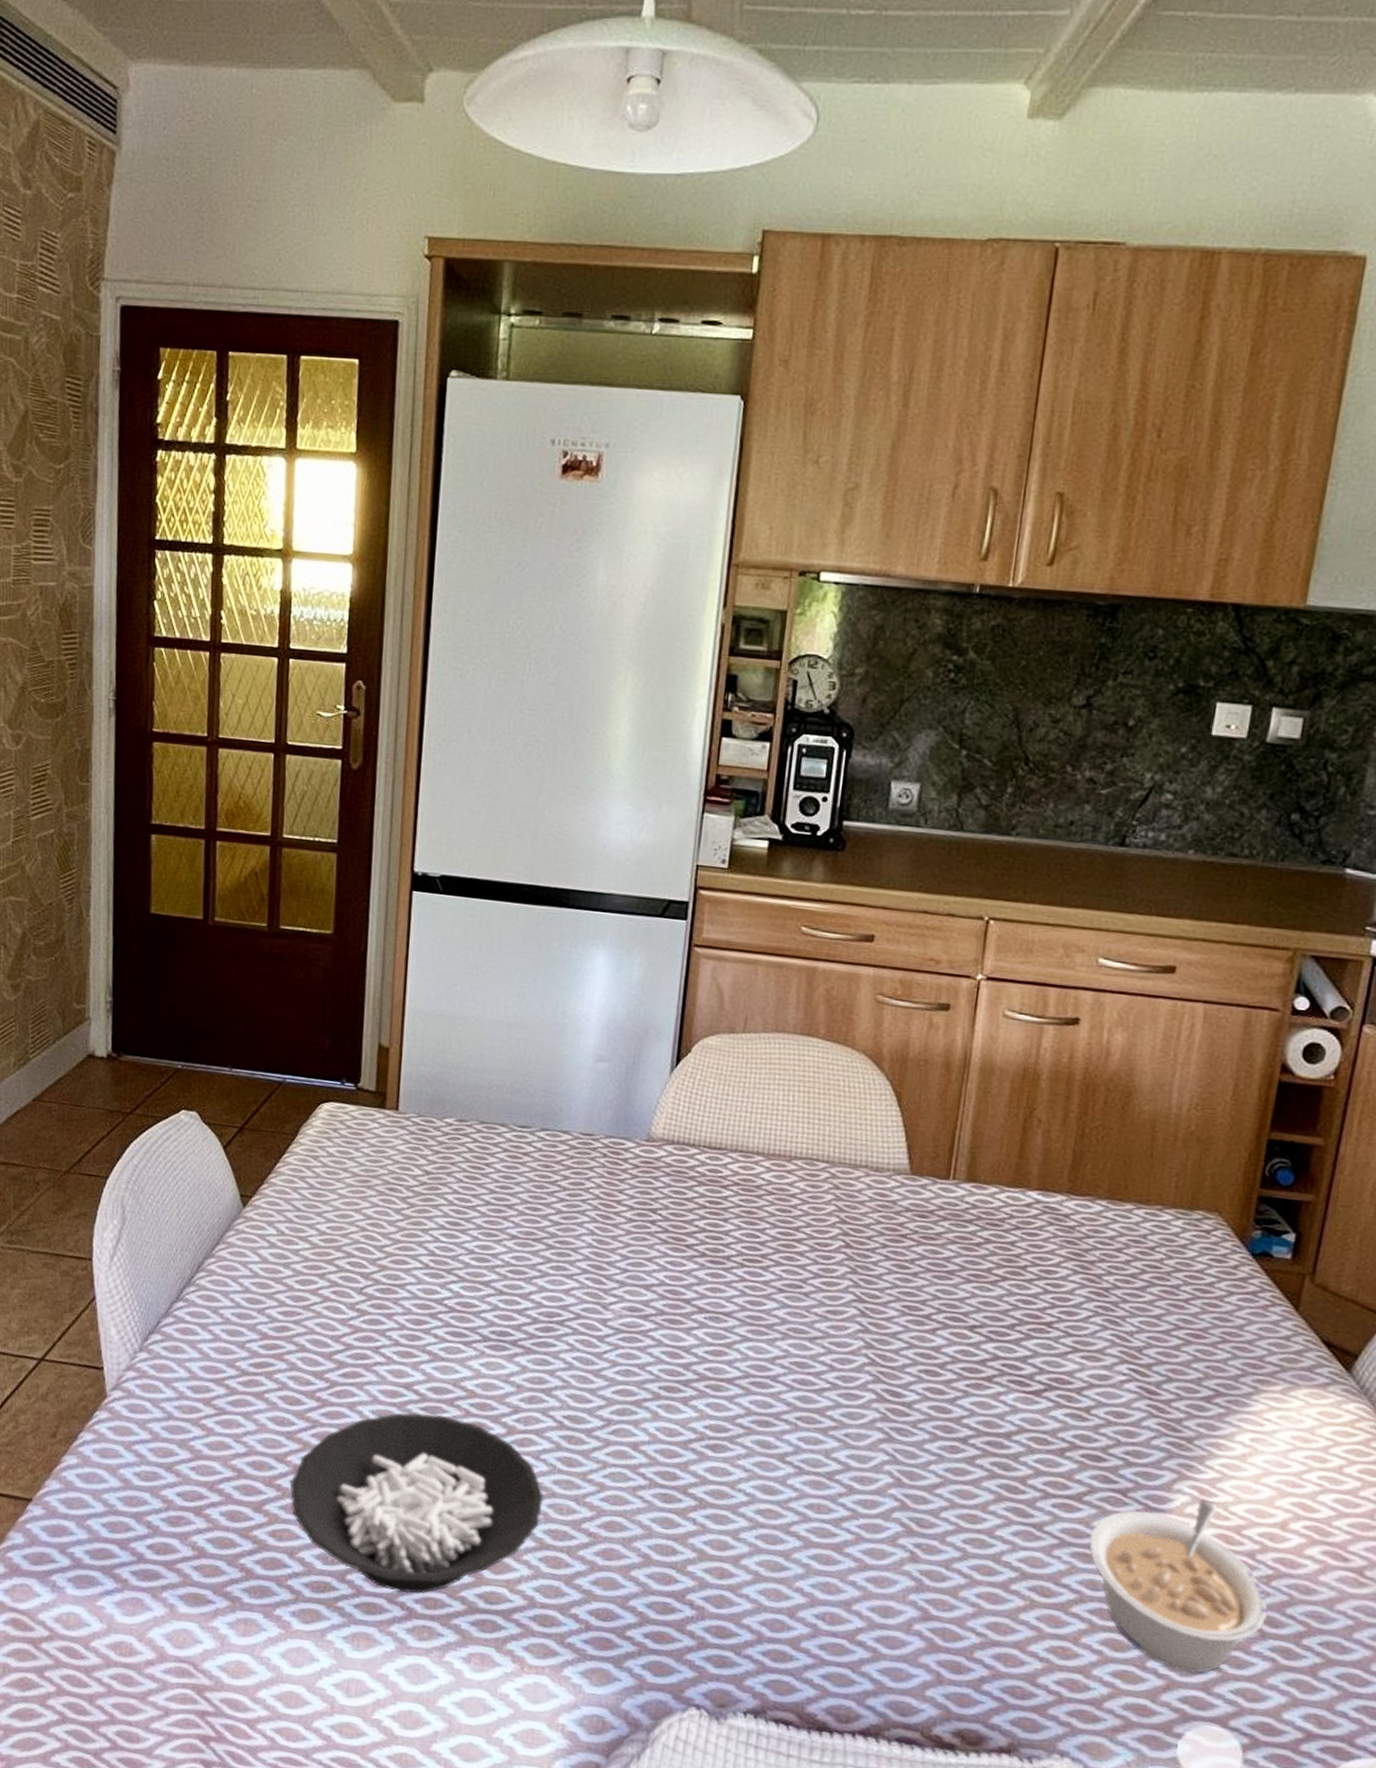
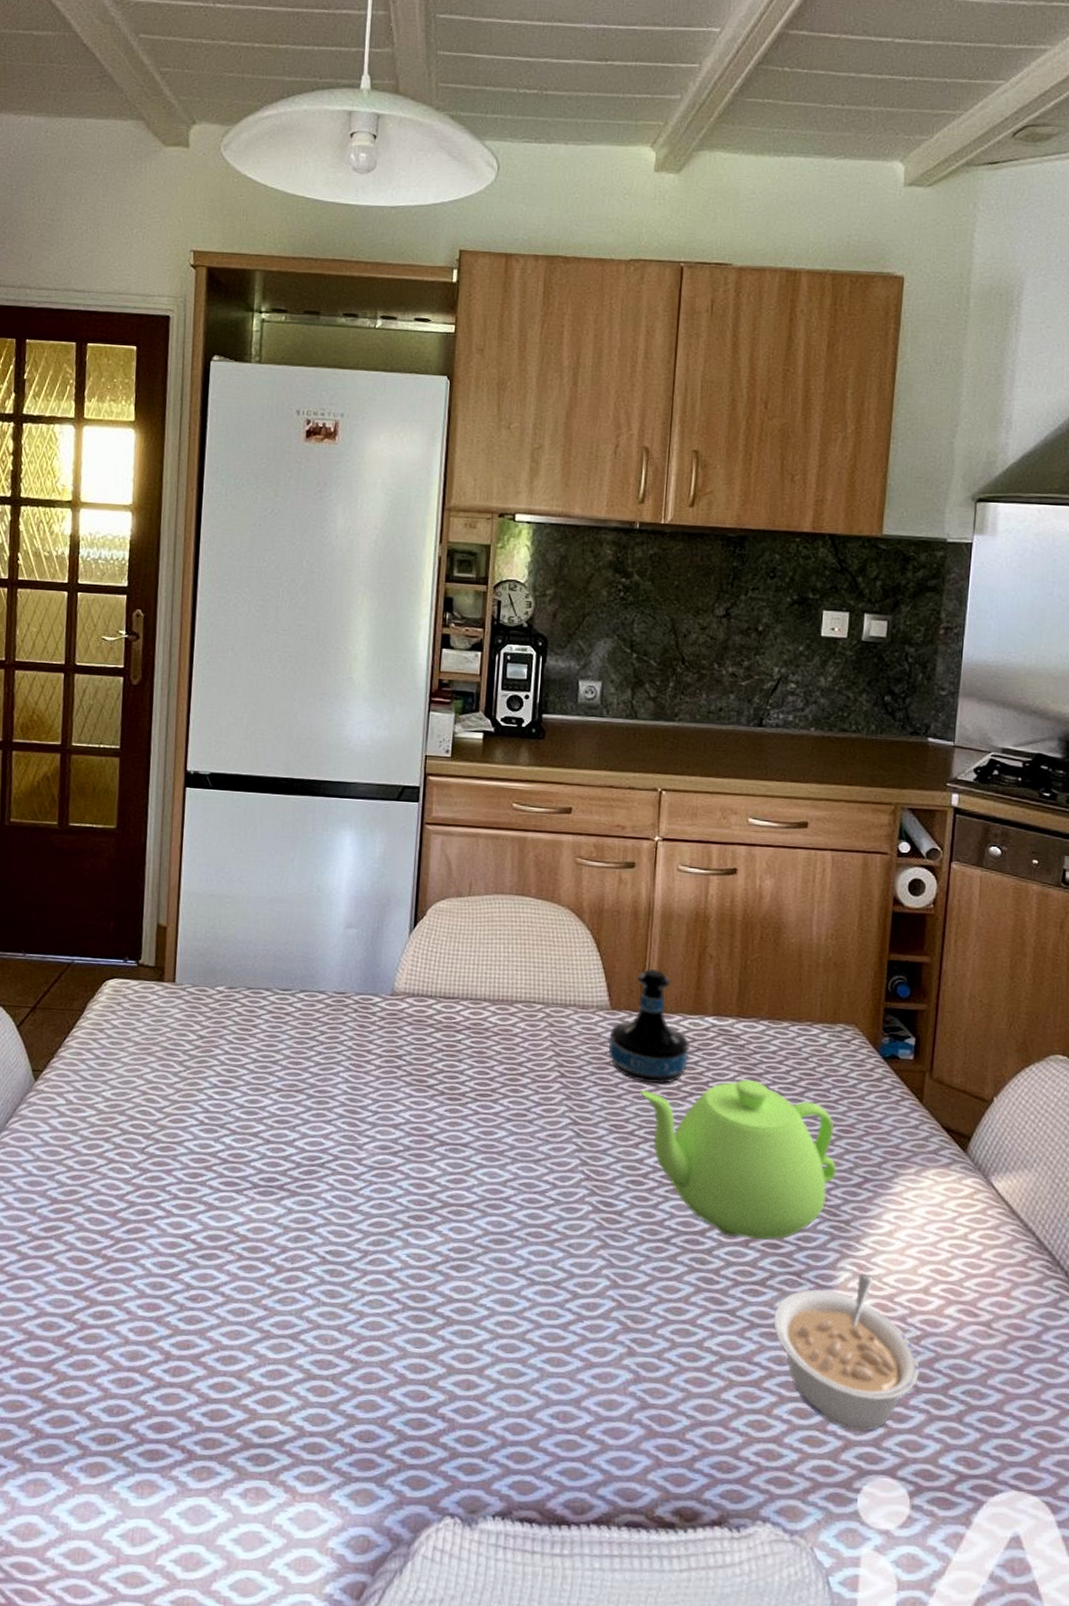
cereal bowl: present [290,1412,544,1594] -> none [78,1260,310,1437]
tequila bottle: none [904,1130,1006,1264] -> present [608,969,689,1084]
teapot: none [940,1266,1183,1451] -> present [639,1079,837,1240]

